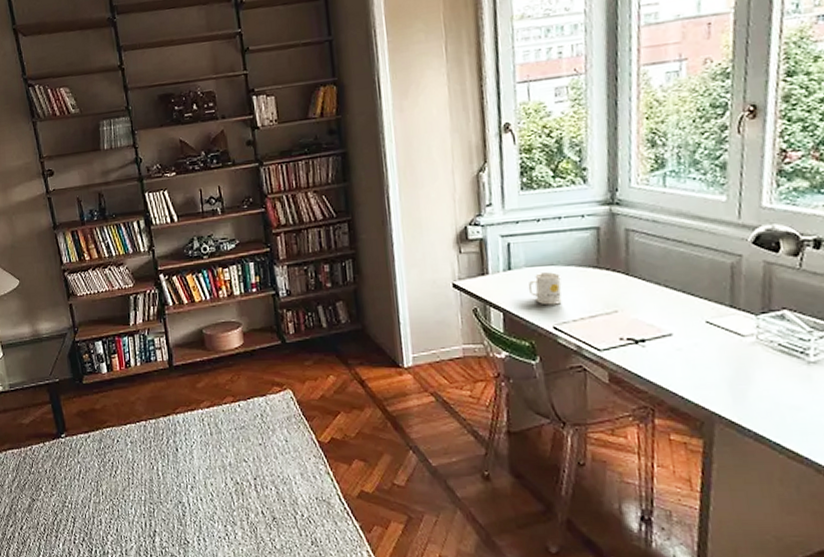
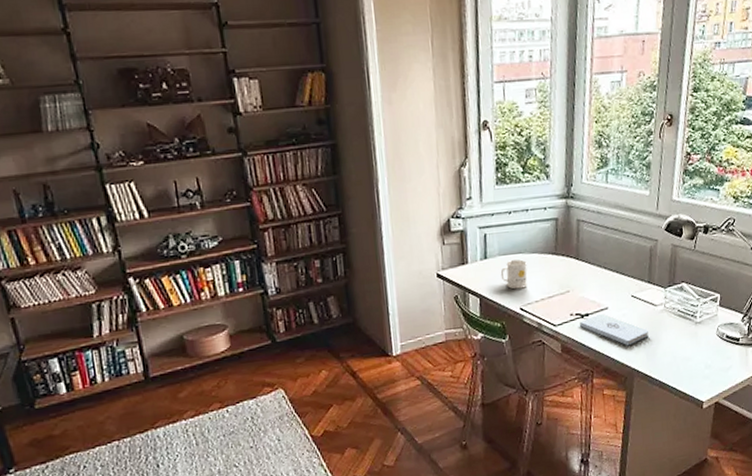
notepad: none [633,340,735,383] -> present [580,313,649,346]

